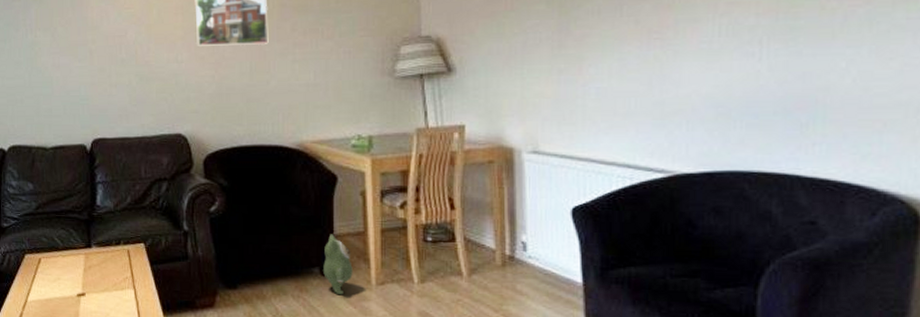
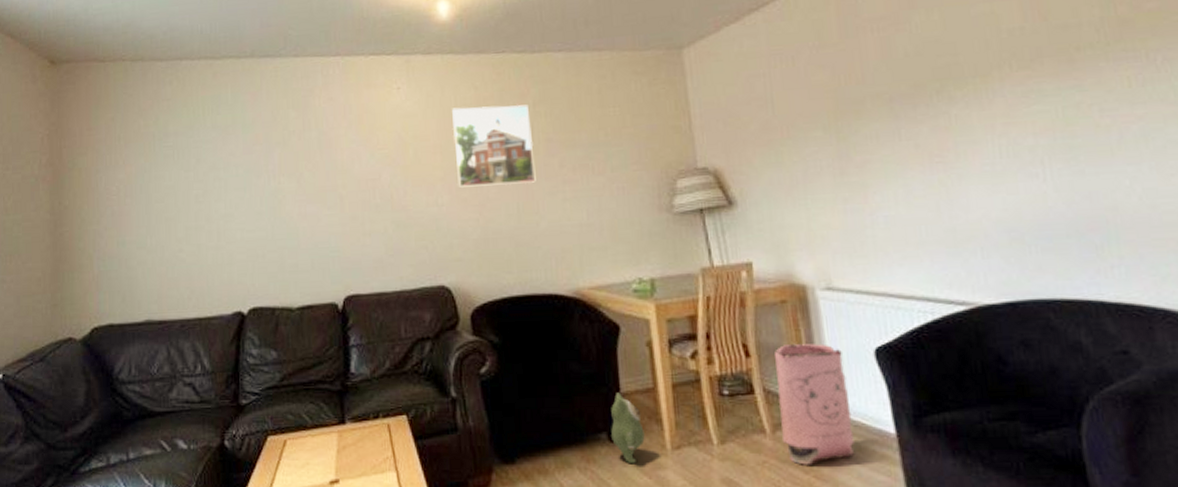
bag: none [478,199,543,305] -> present [775,343,854,465]

